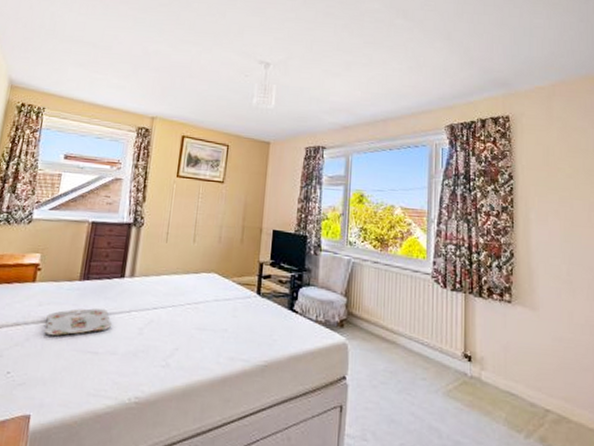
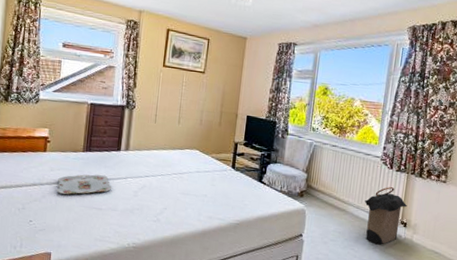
laundry hamper: none [418,310,470,387] -> present [364,187,408,245]

